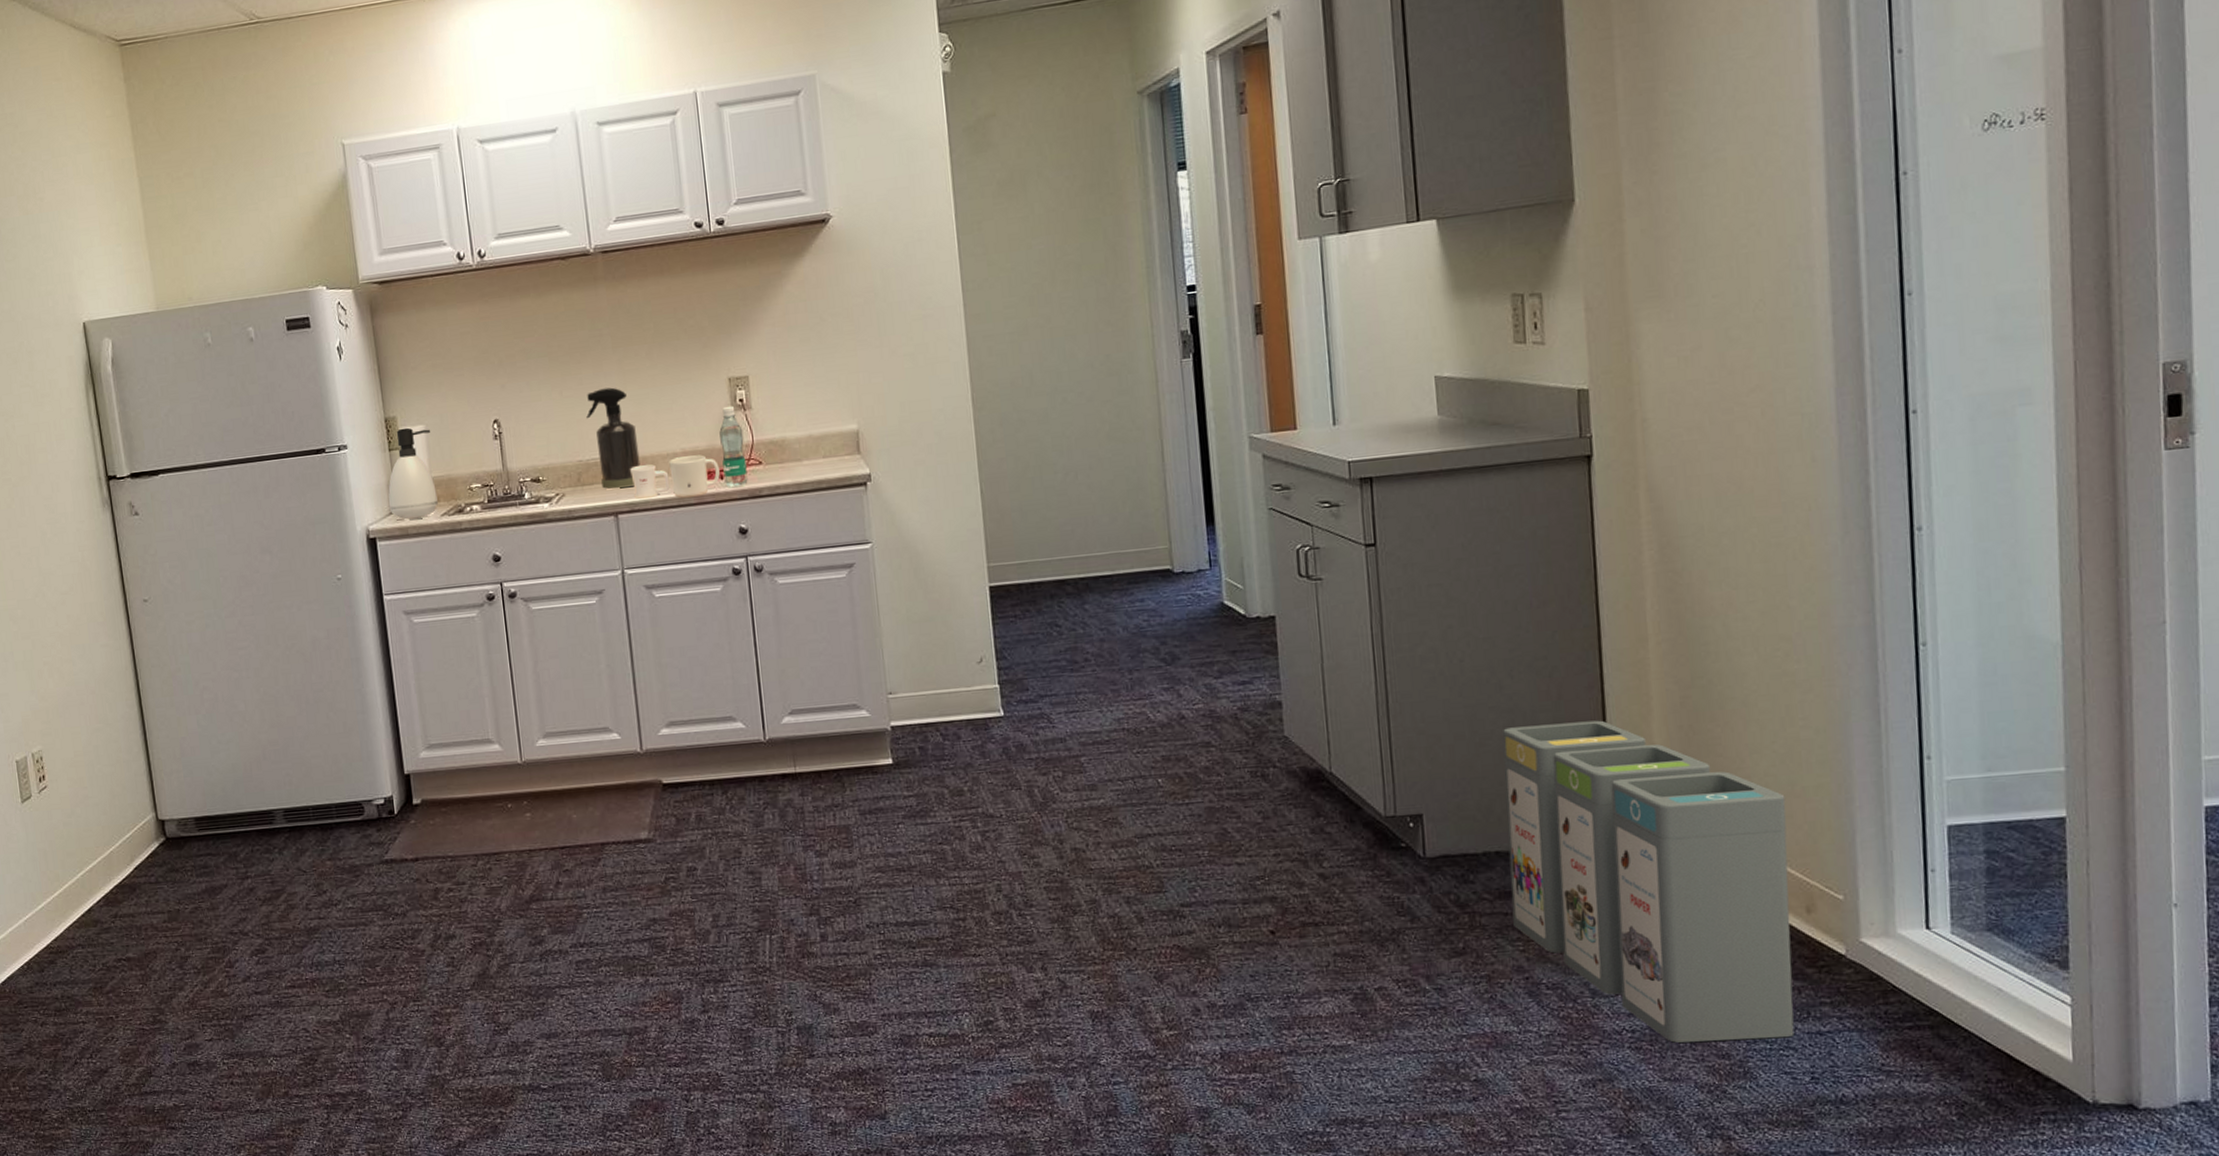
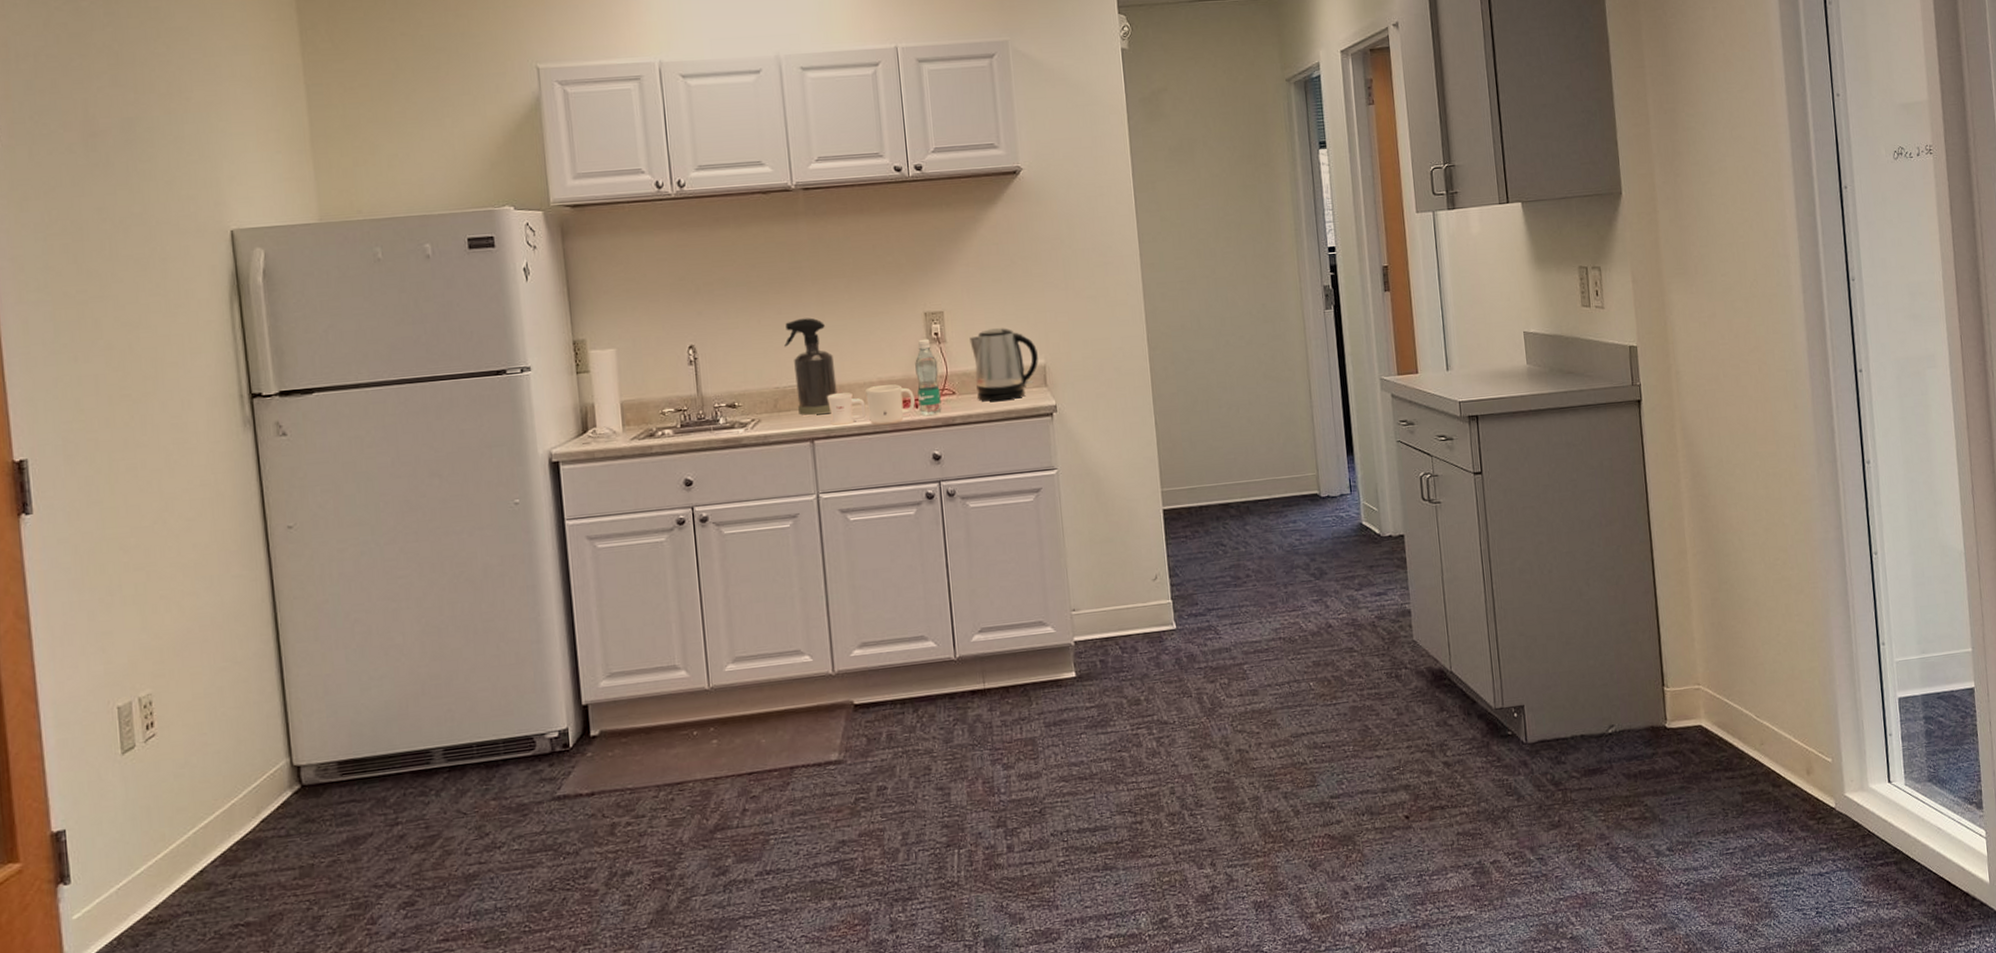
soap dispenser: present [388,427,438,520] -> none [574,351,628,444]
kettle: none [776,391,851,471] -> present [969,328,1039,402]
recycling bin: present [1502,720,1795,1043] -> none [1582,620,1803,892]

